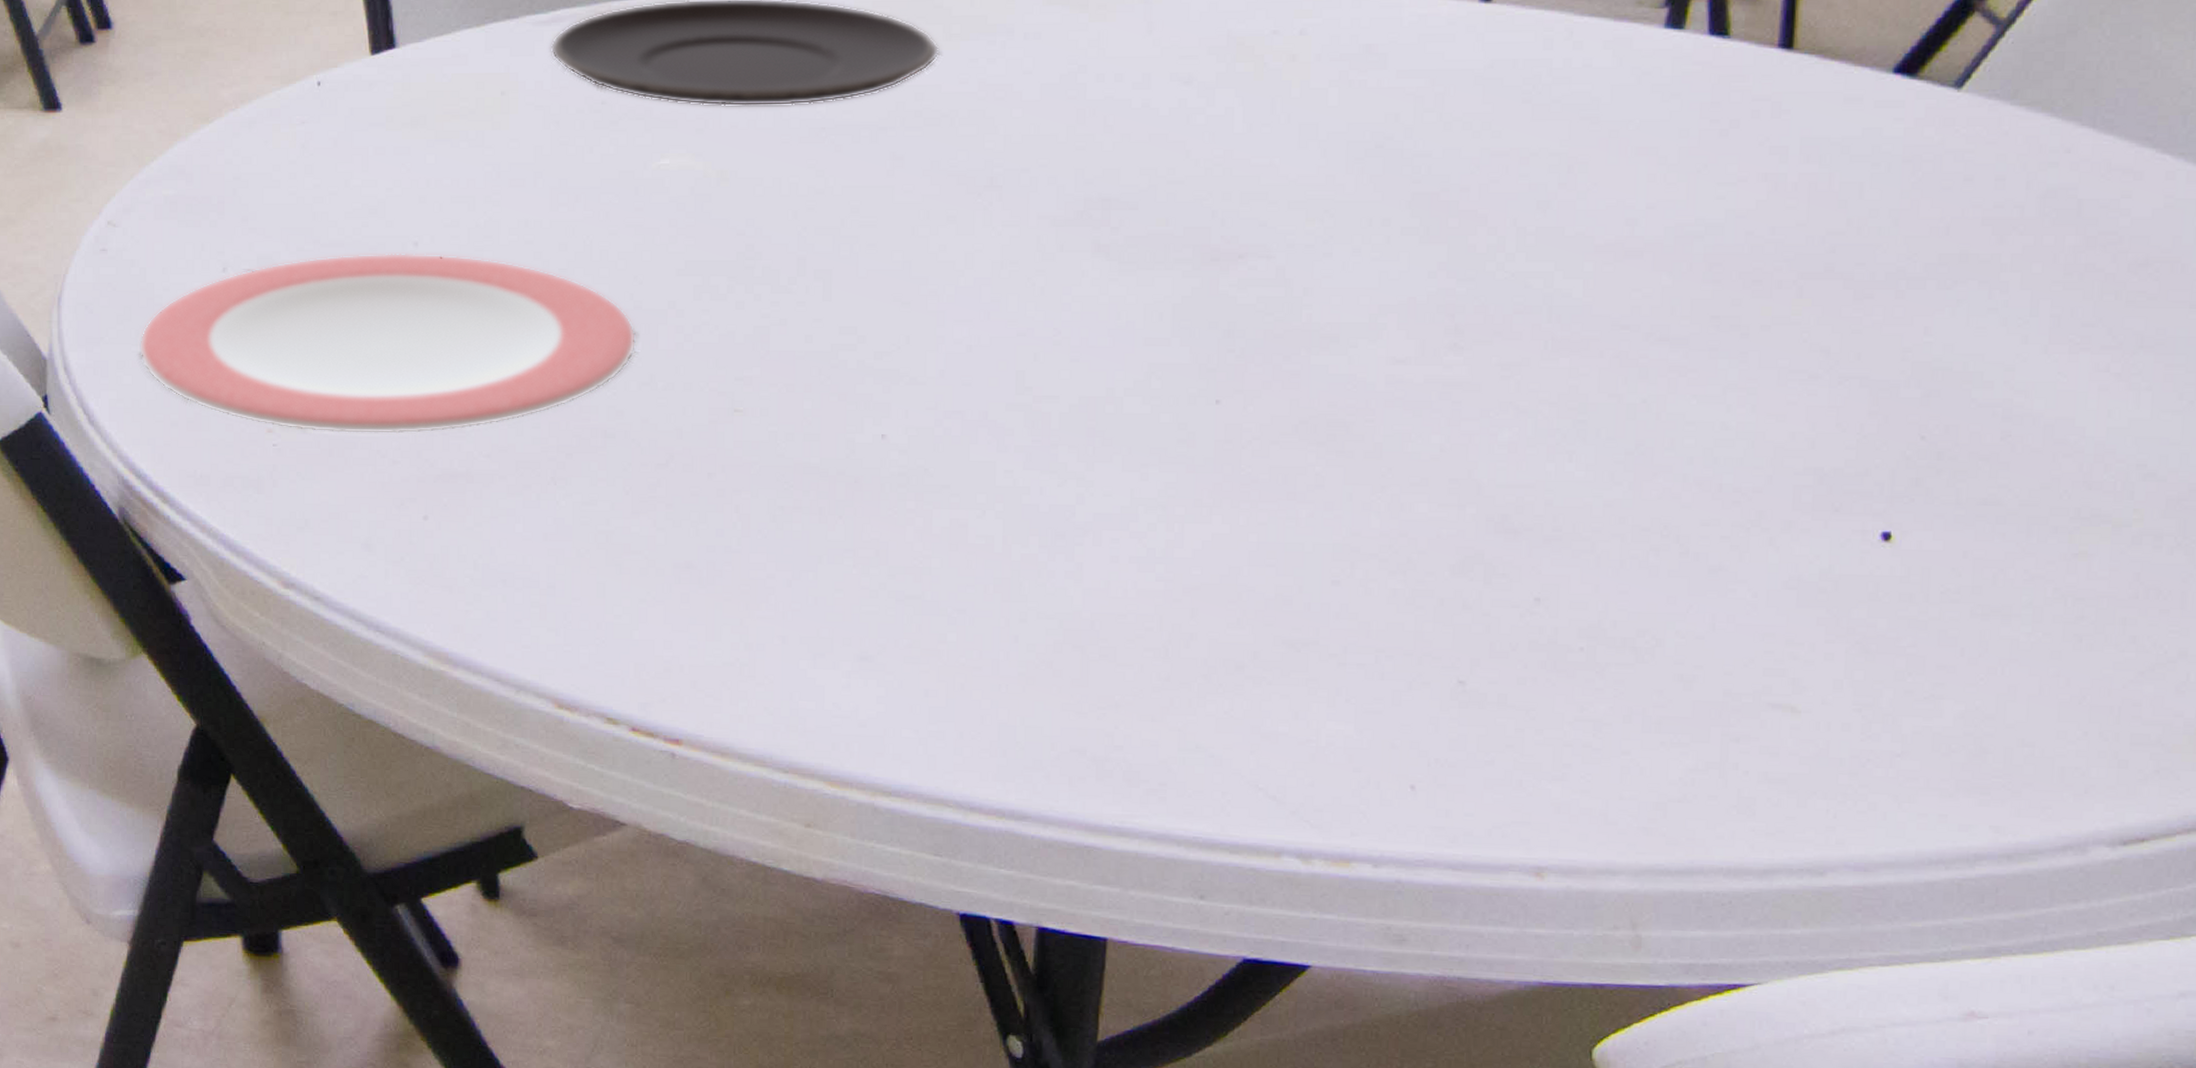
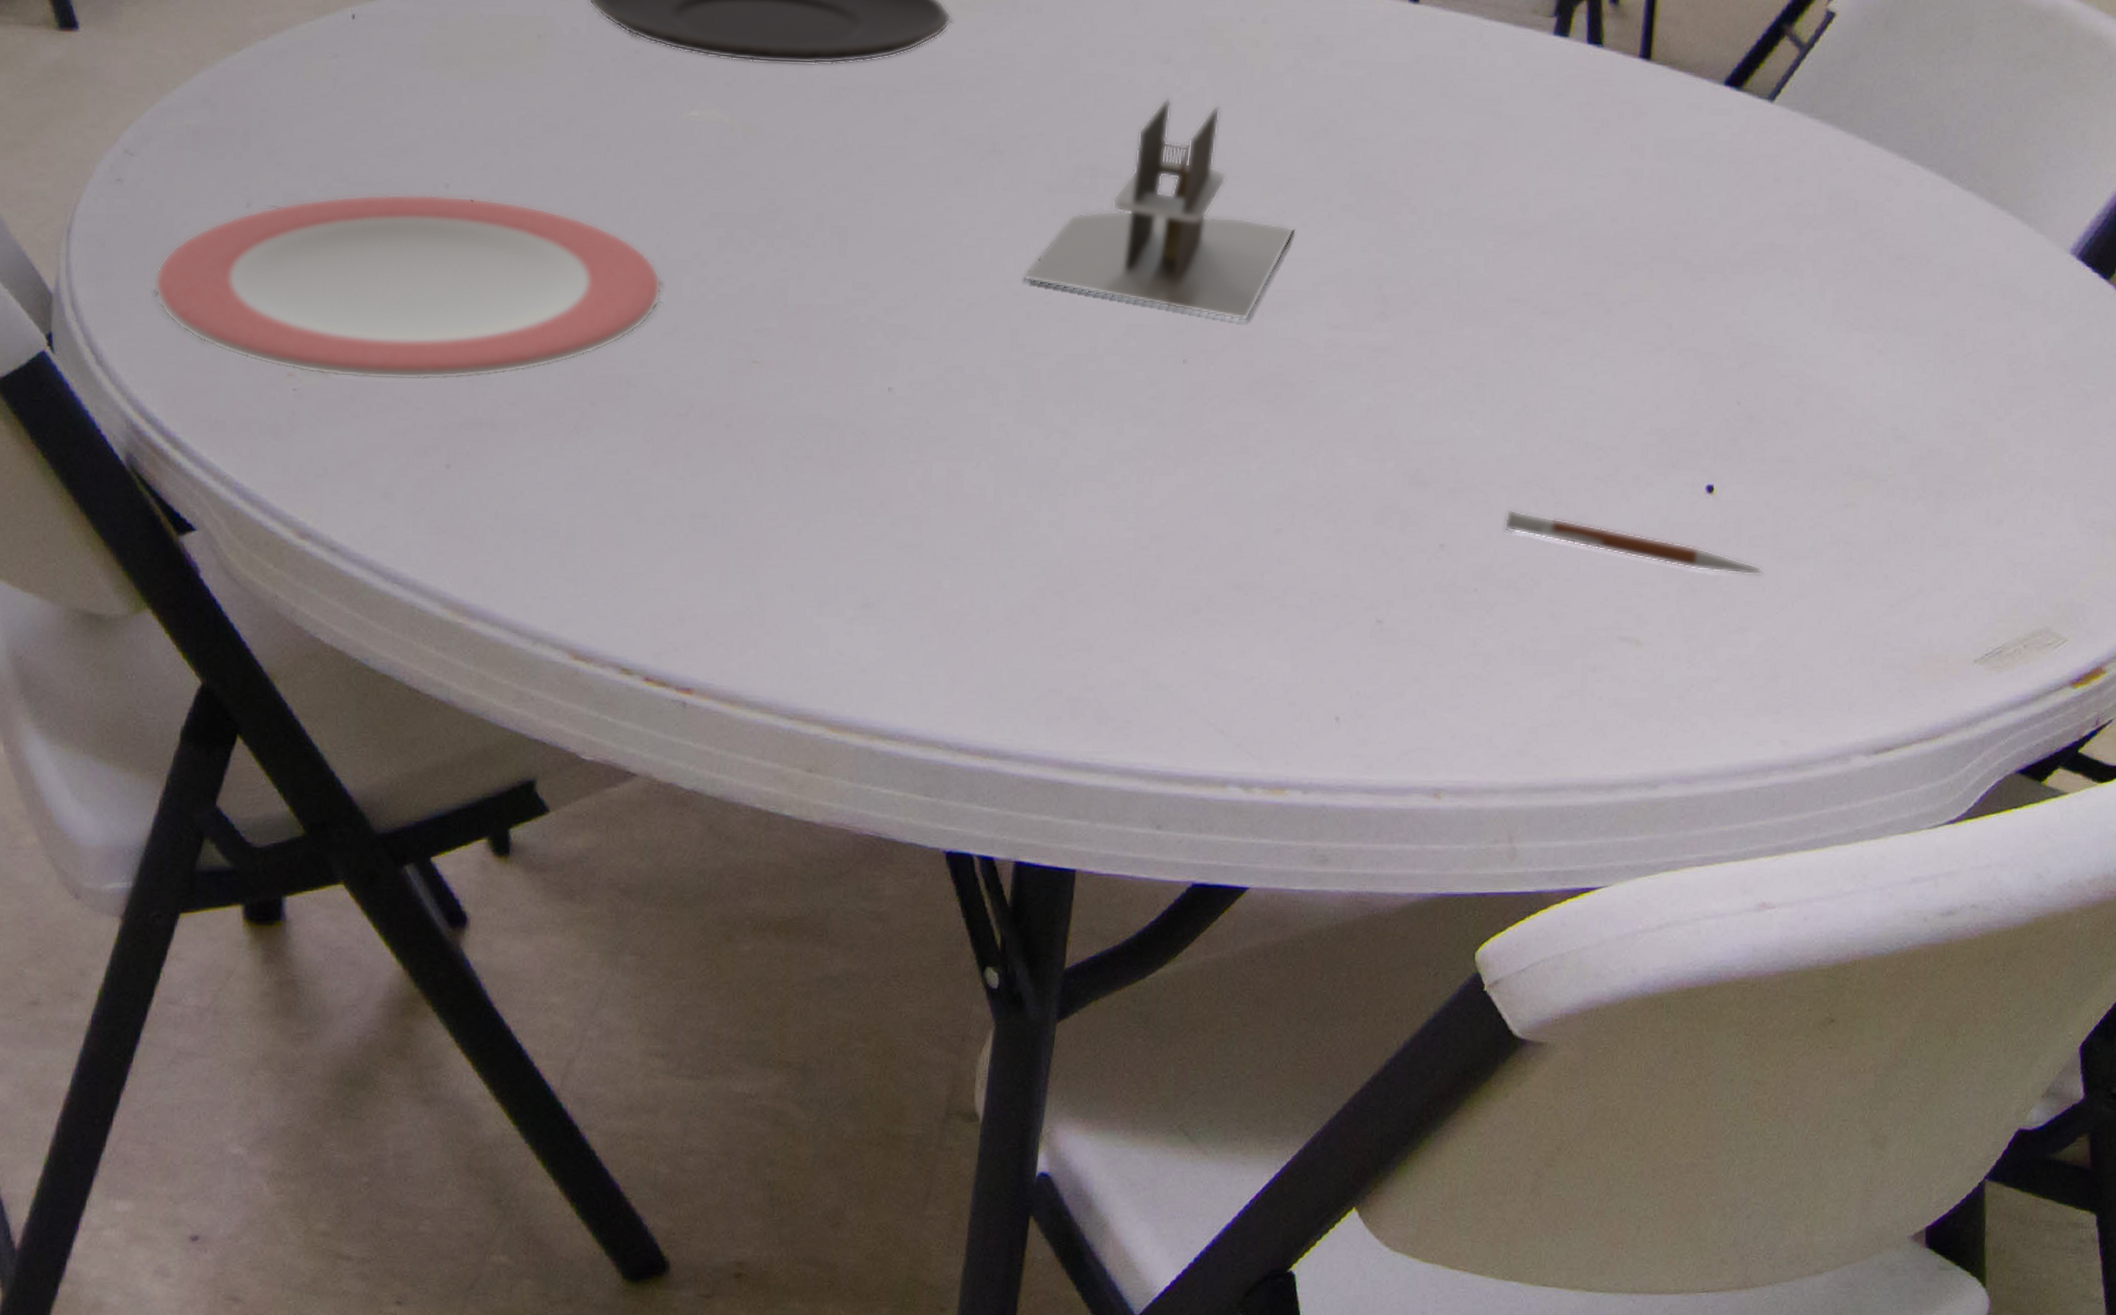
napkin holder: none [1028,121,1345,358] -> present [1023,98,1295,322]
pen: none [1616,559,1961,636] -> present [1504,509,1763,575]

